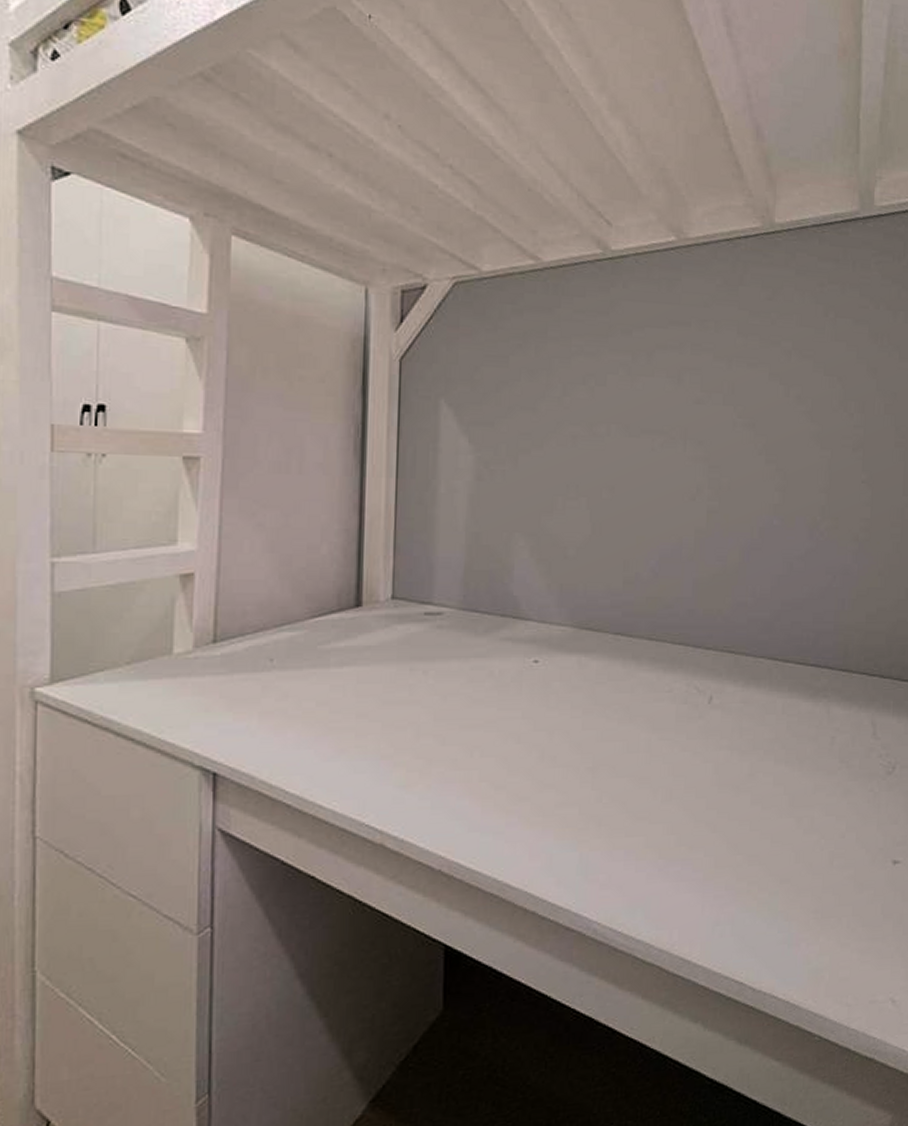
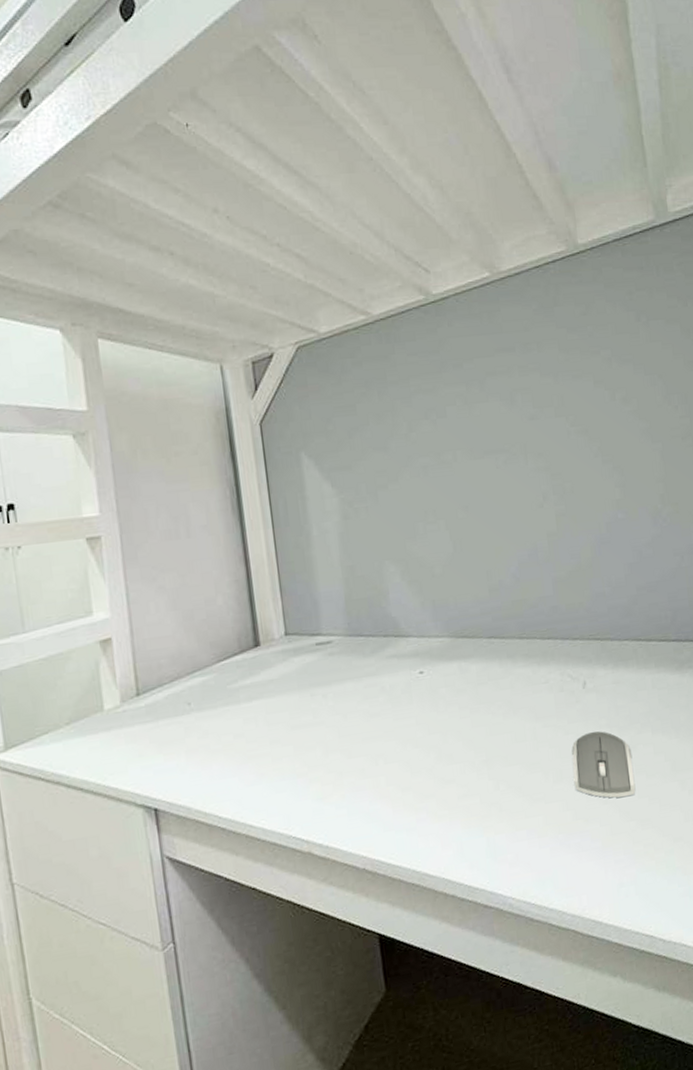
computer mouse: none [683,752,750,828] -> present [571,731,636,798]

